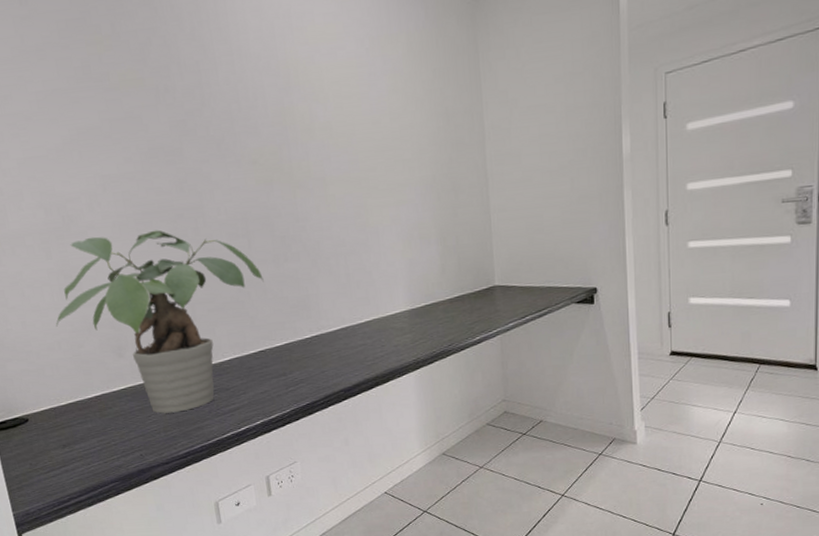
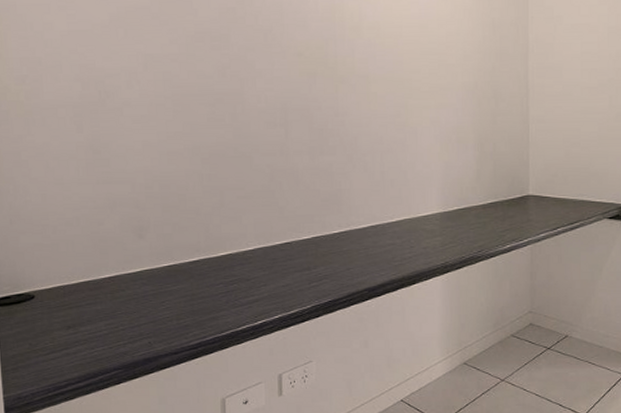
potted plant: present [55,229,264,414] -> none [77,112,297,300]

